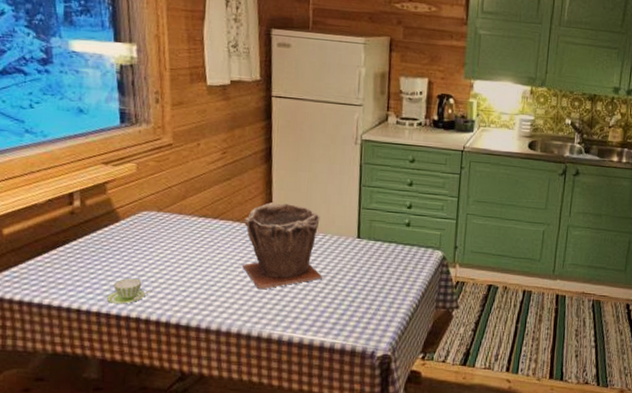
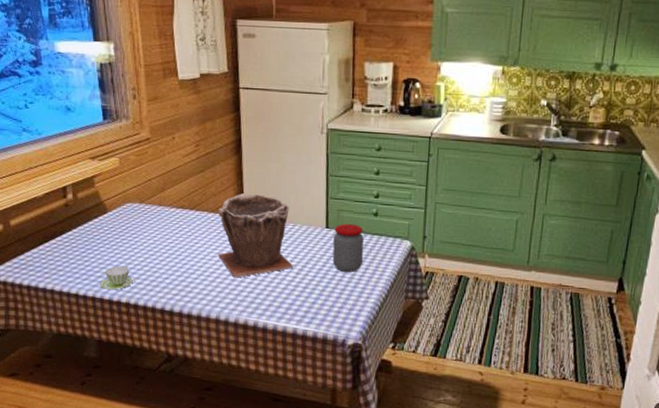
jar: none [363,234,396,283] -> present [332,224,364,272]

